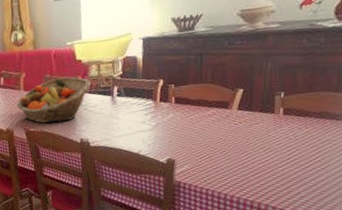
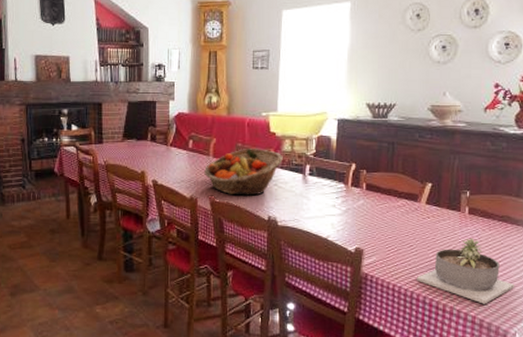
succulent planter: none [230,137,333,199] -> present [417,238,514,304]

